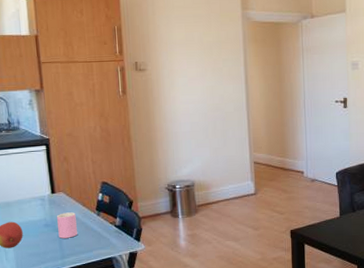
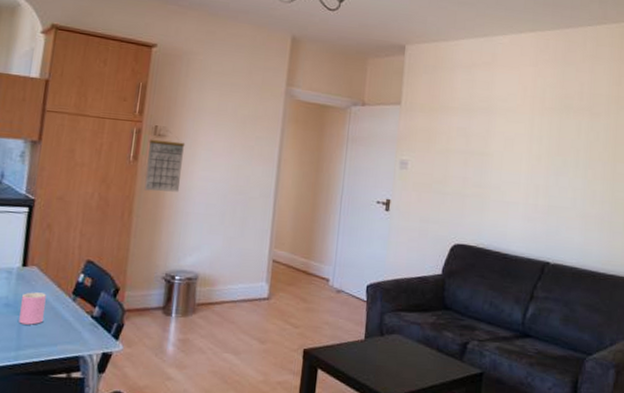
calendar: none [132,66,165,119] -> present [144,132,186,192]

